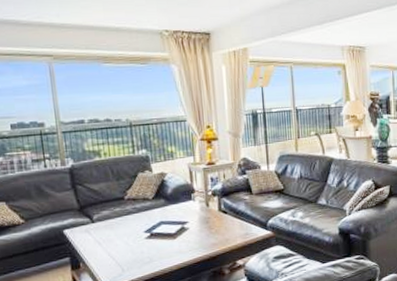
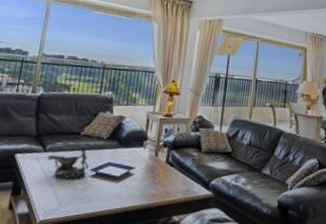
decorative bowl: none [97,210,142,246] -> present [47,146,89,180]

